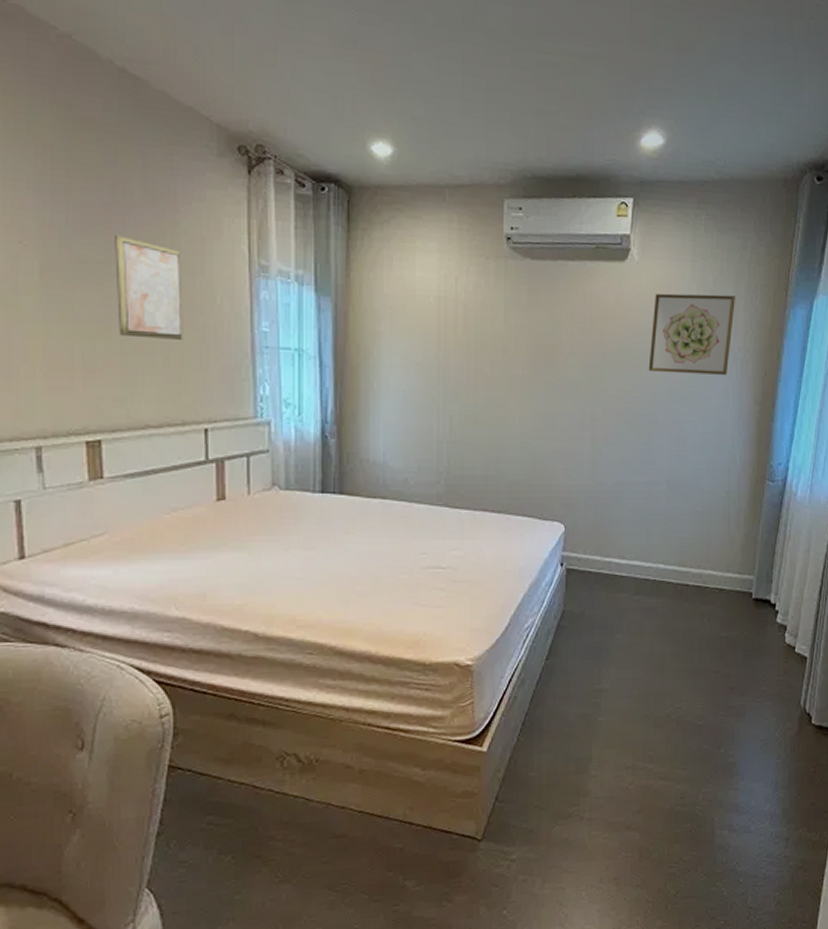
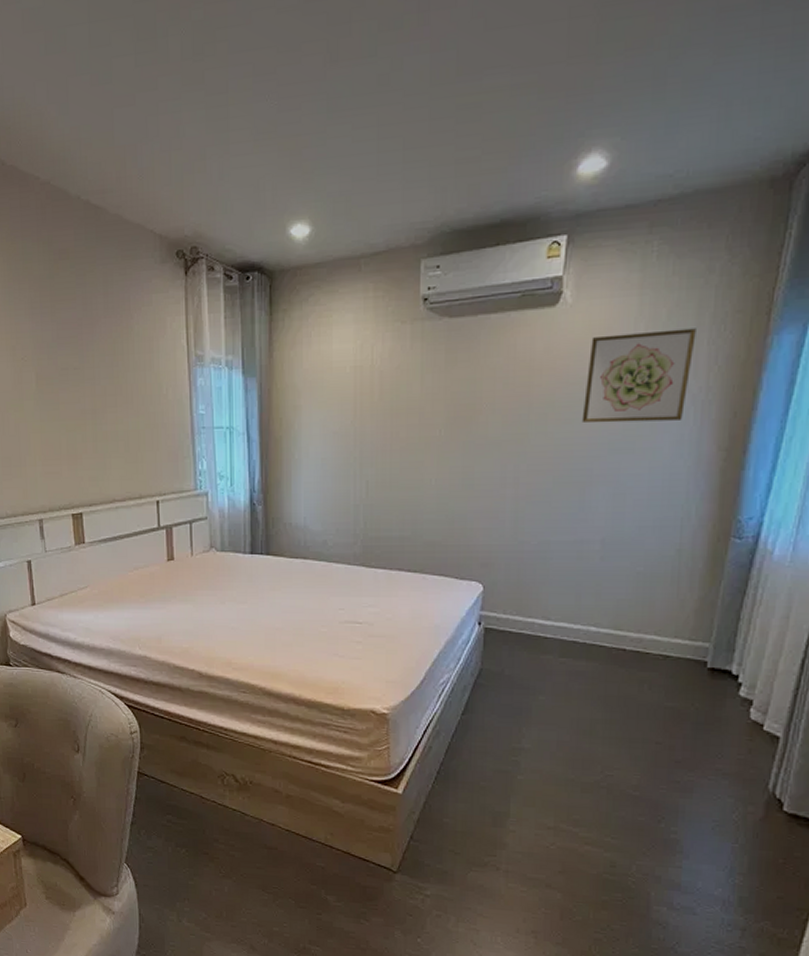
wall art: present [115,234,183,340] -> none [86,343,138,428]

